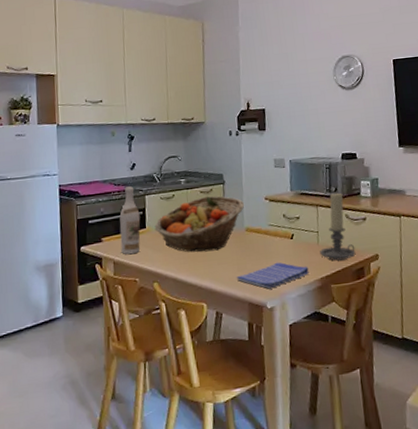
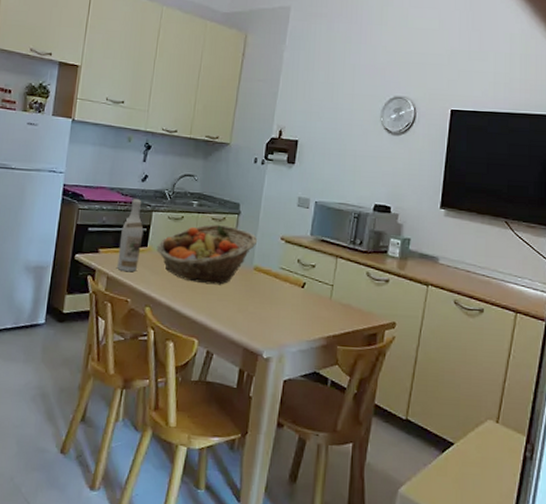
dish towel: present [236,262,309,289] -> none [234,310,316,338]
candle holder: present [320,193,356,261] -> none [331,246,371,322]

